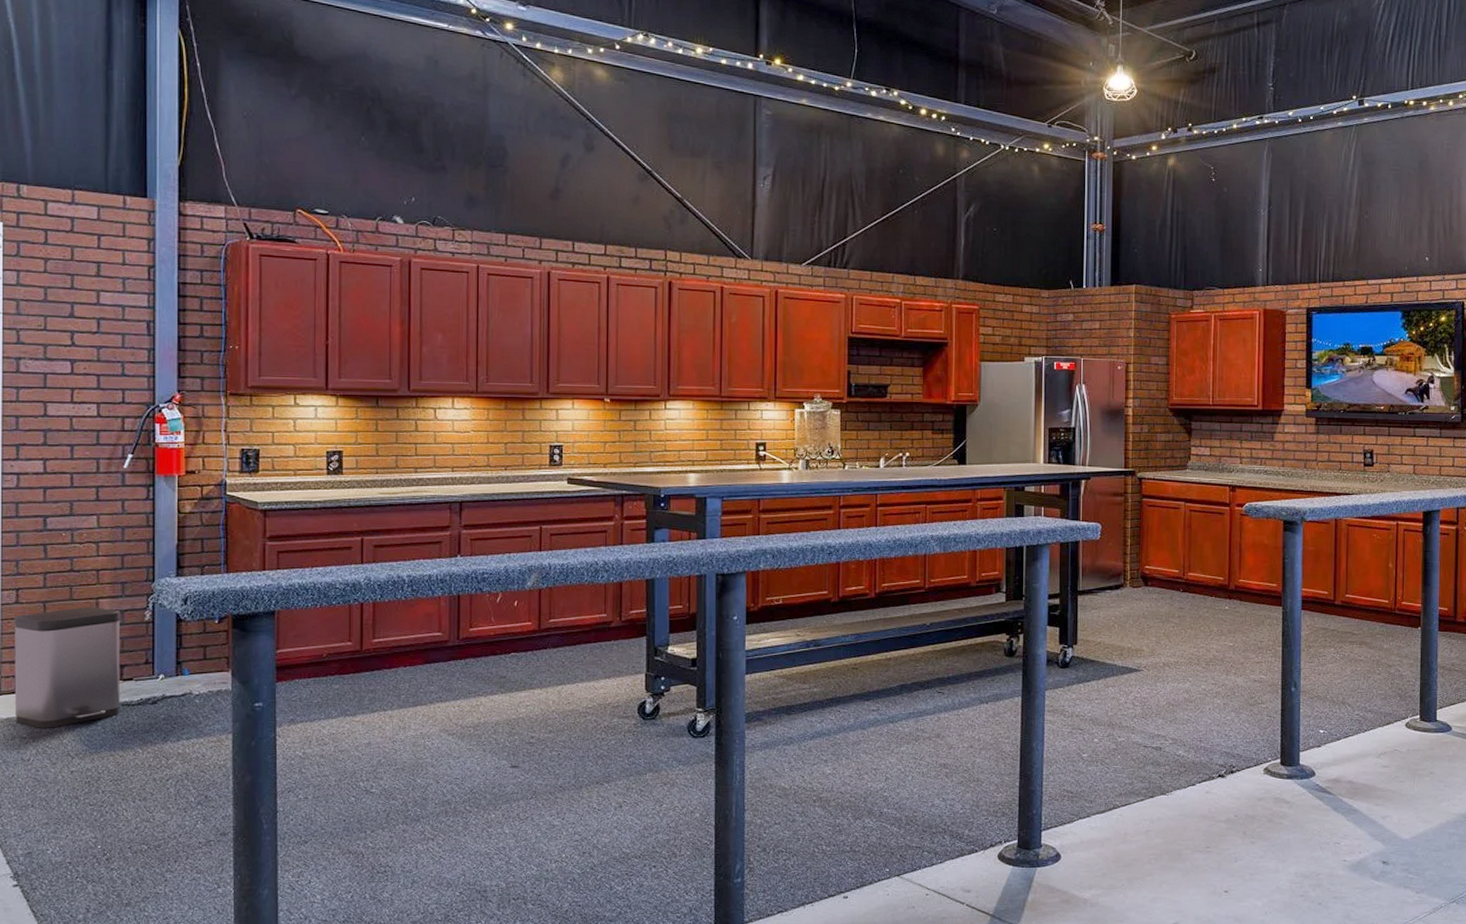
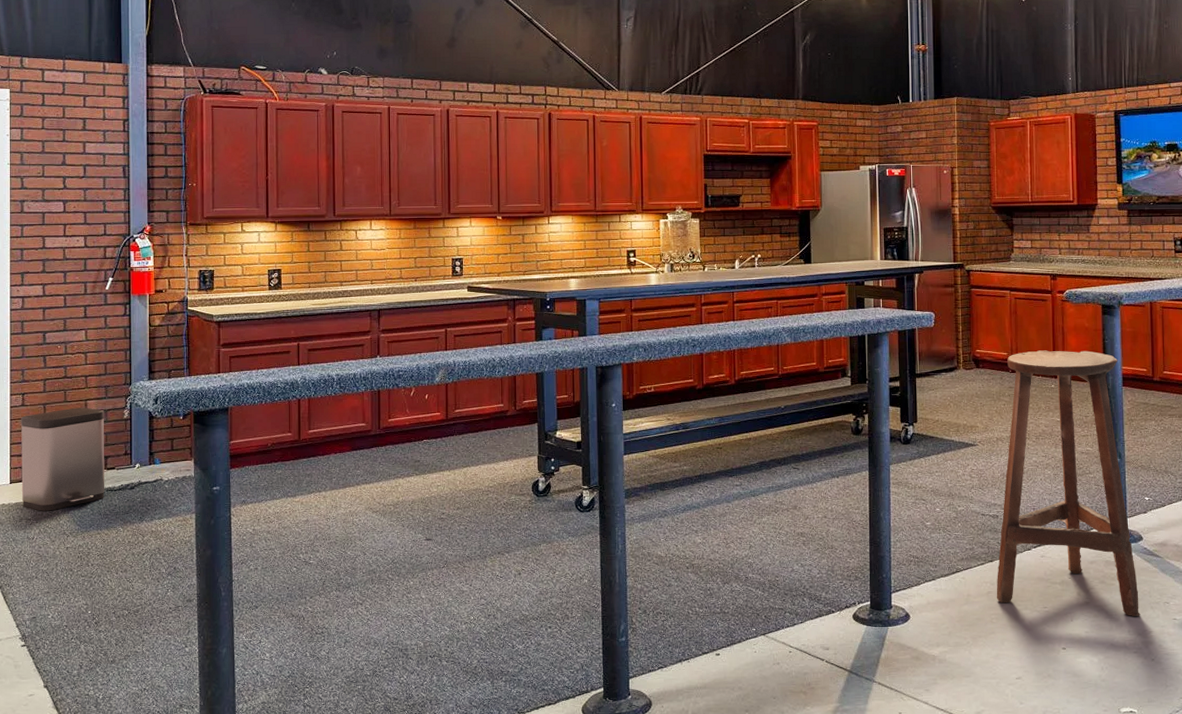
bar stool: none [1156,568,1309,857] -> present [996,350,1140,616]

